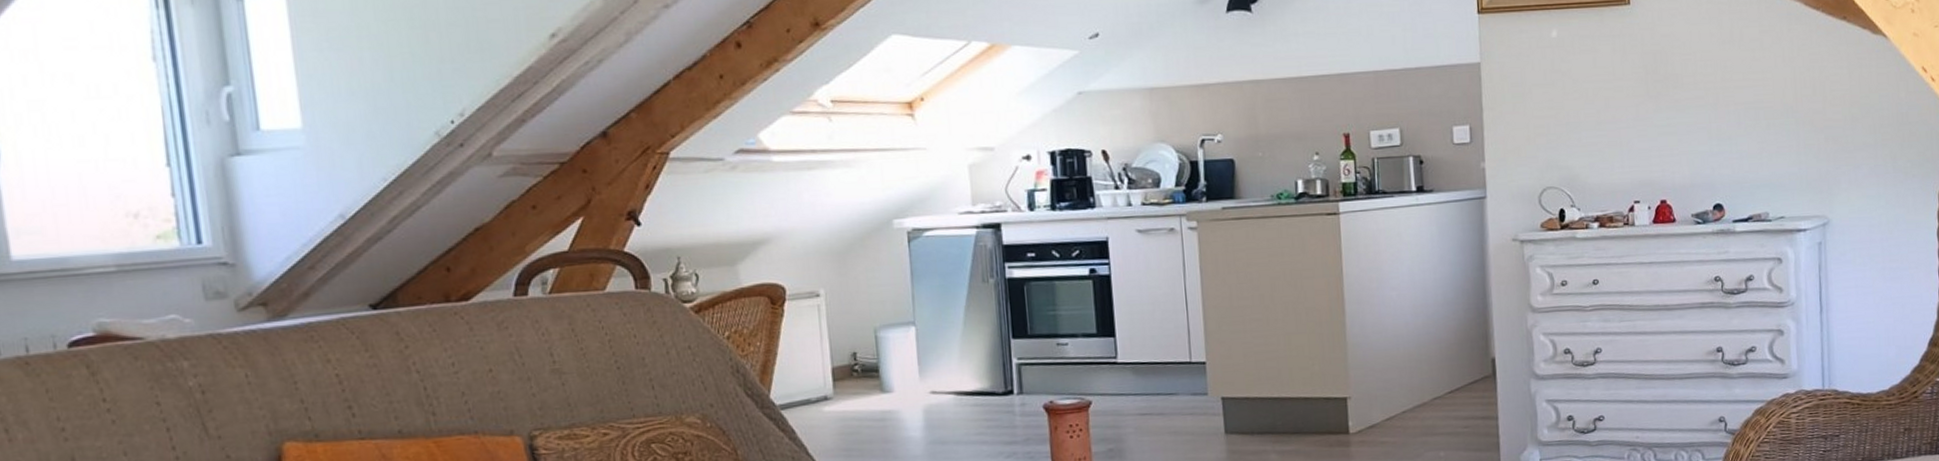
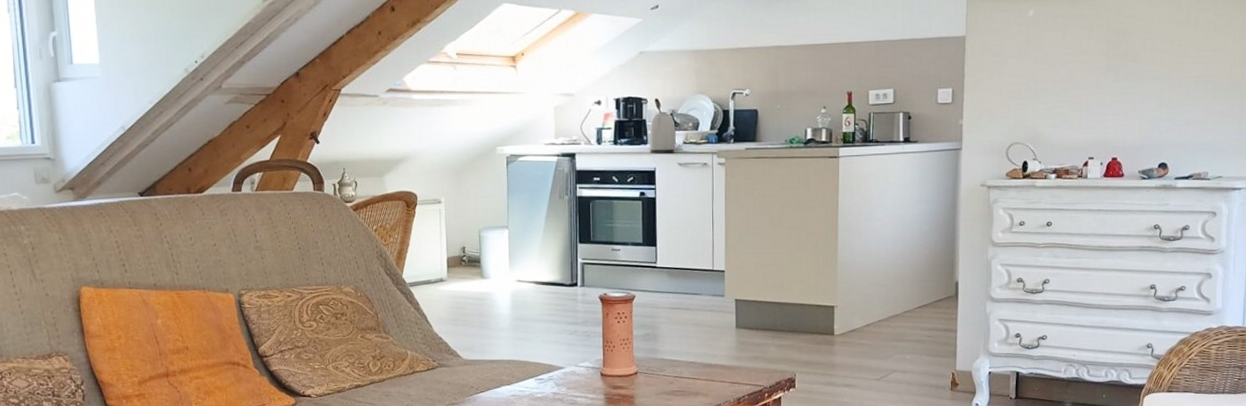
kettle: none [1097,165,1133,220] -> present [649,111,676,154]

